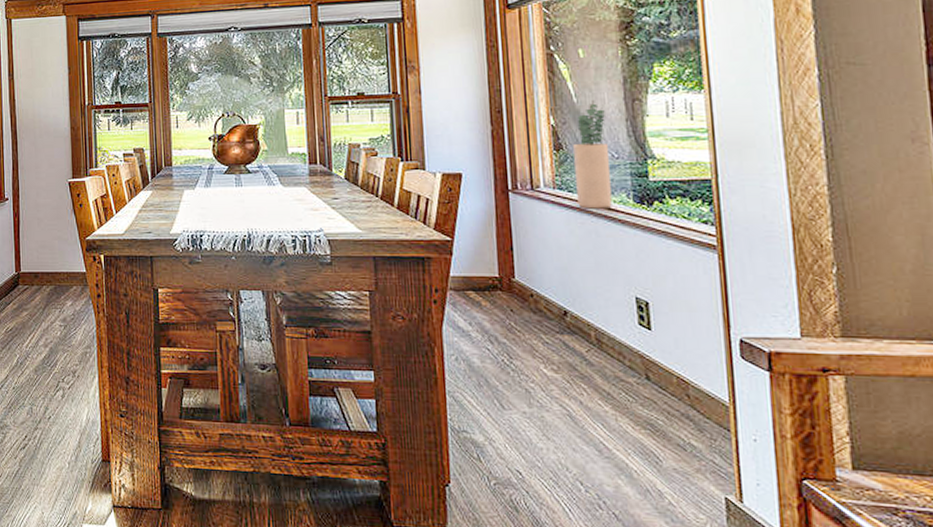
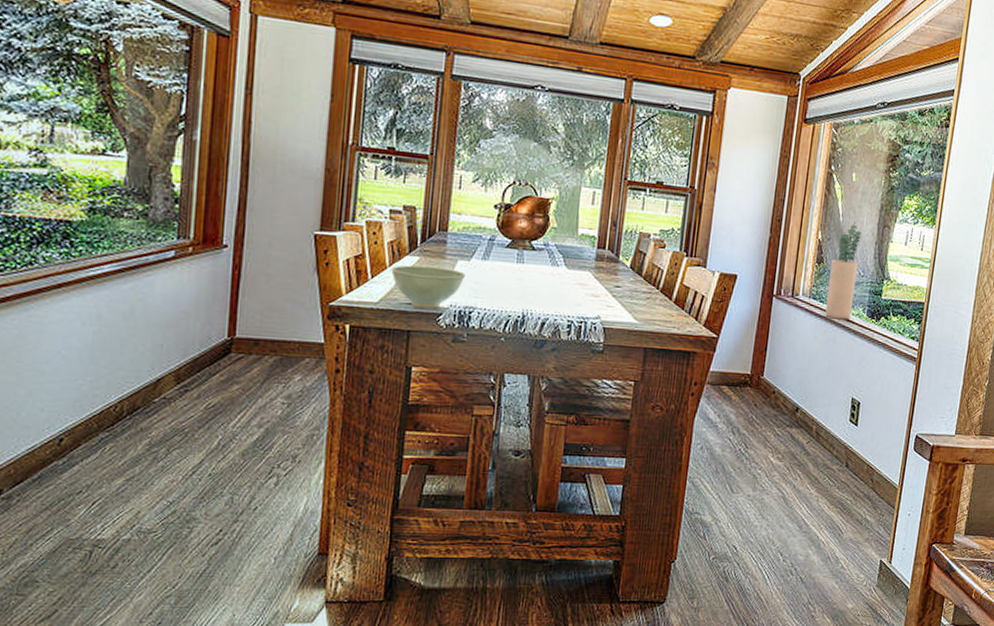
bowl: none [131,198,193,236] -> present [391,265,466,310]

